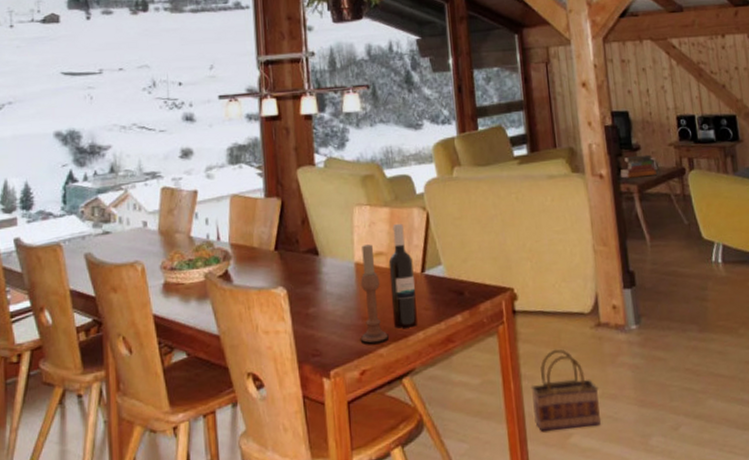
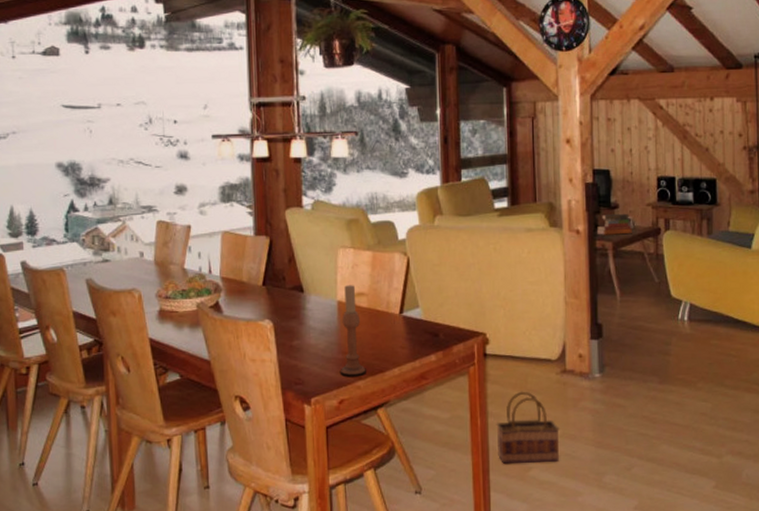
wine bottle: present [388,223,417,328] -> none [369,266,394,364]

